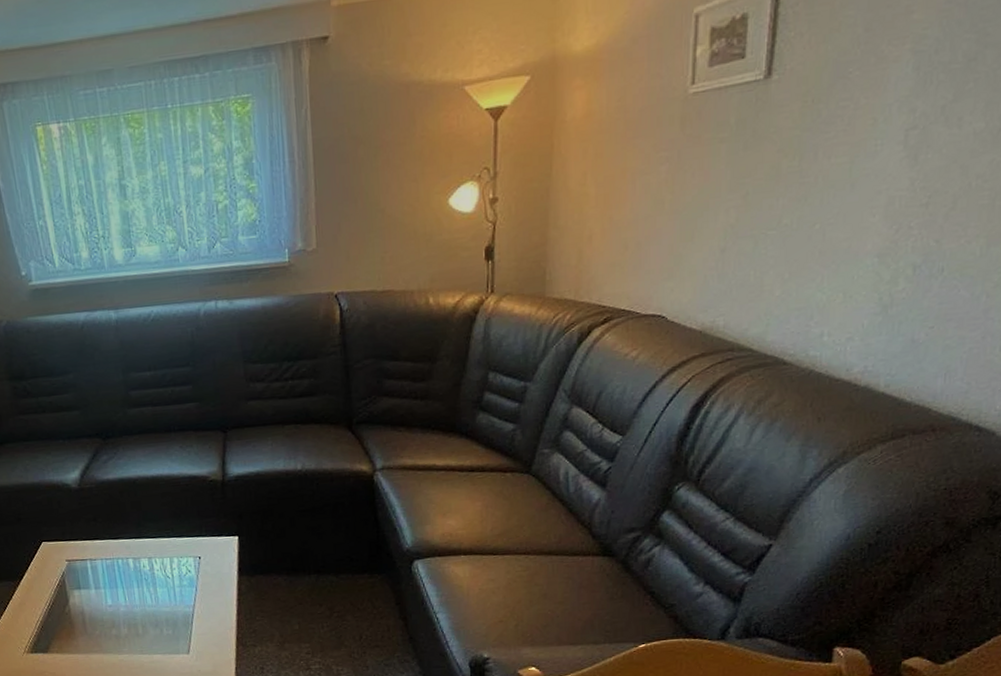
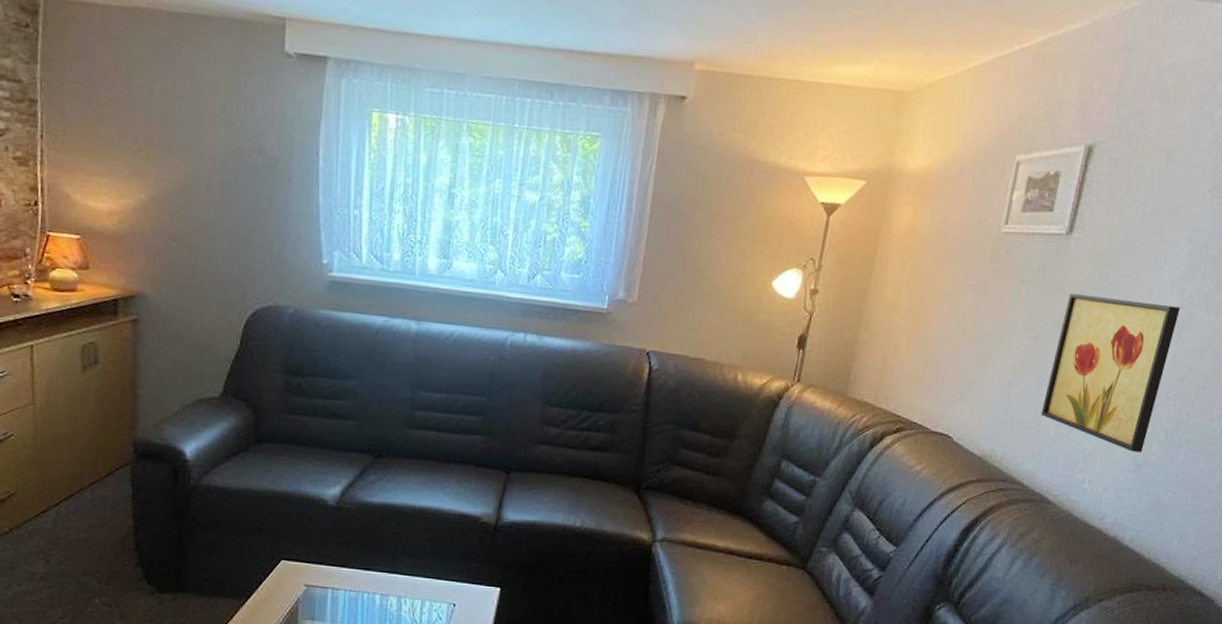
wall art: none [762,128,914,294] -> present [1041,294,1181,453]

